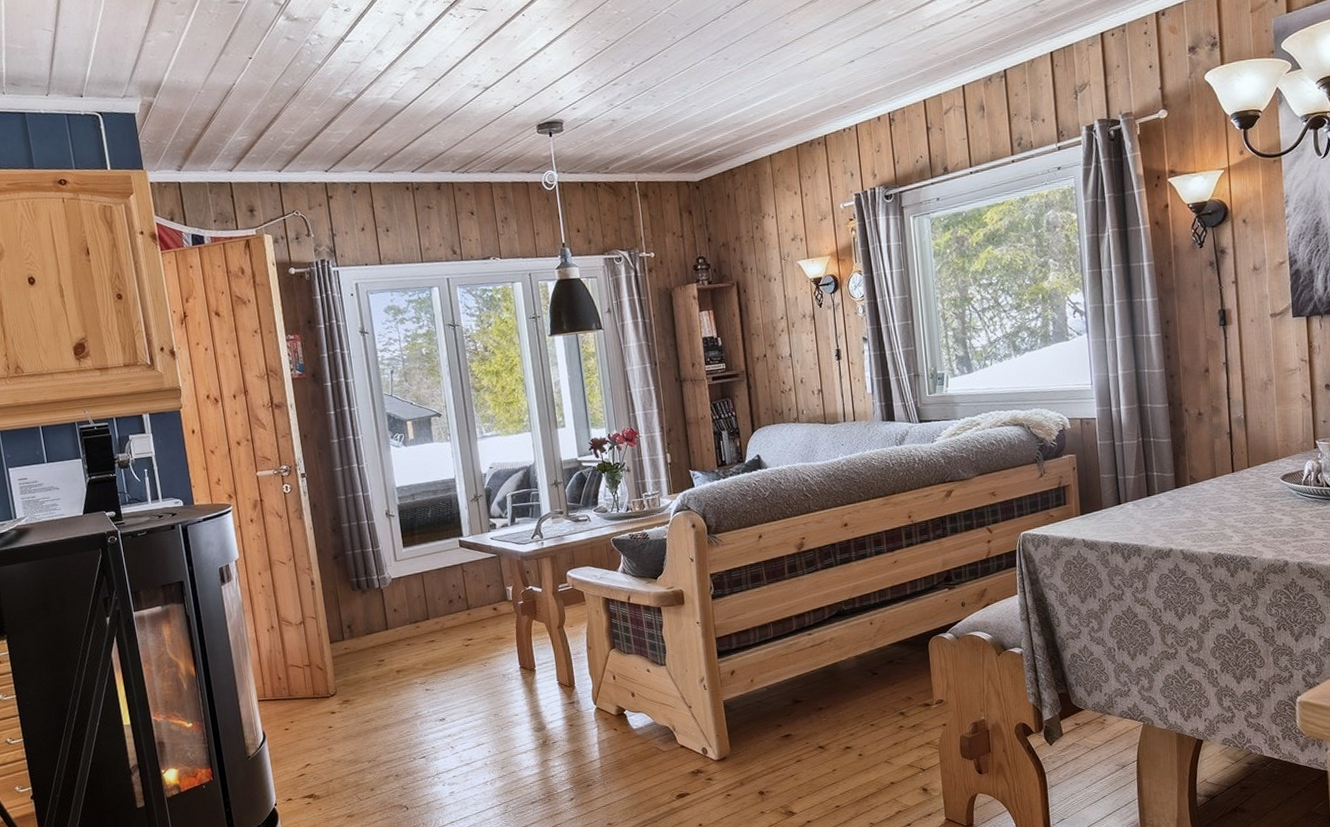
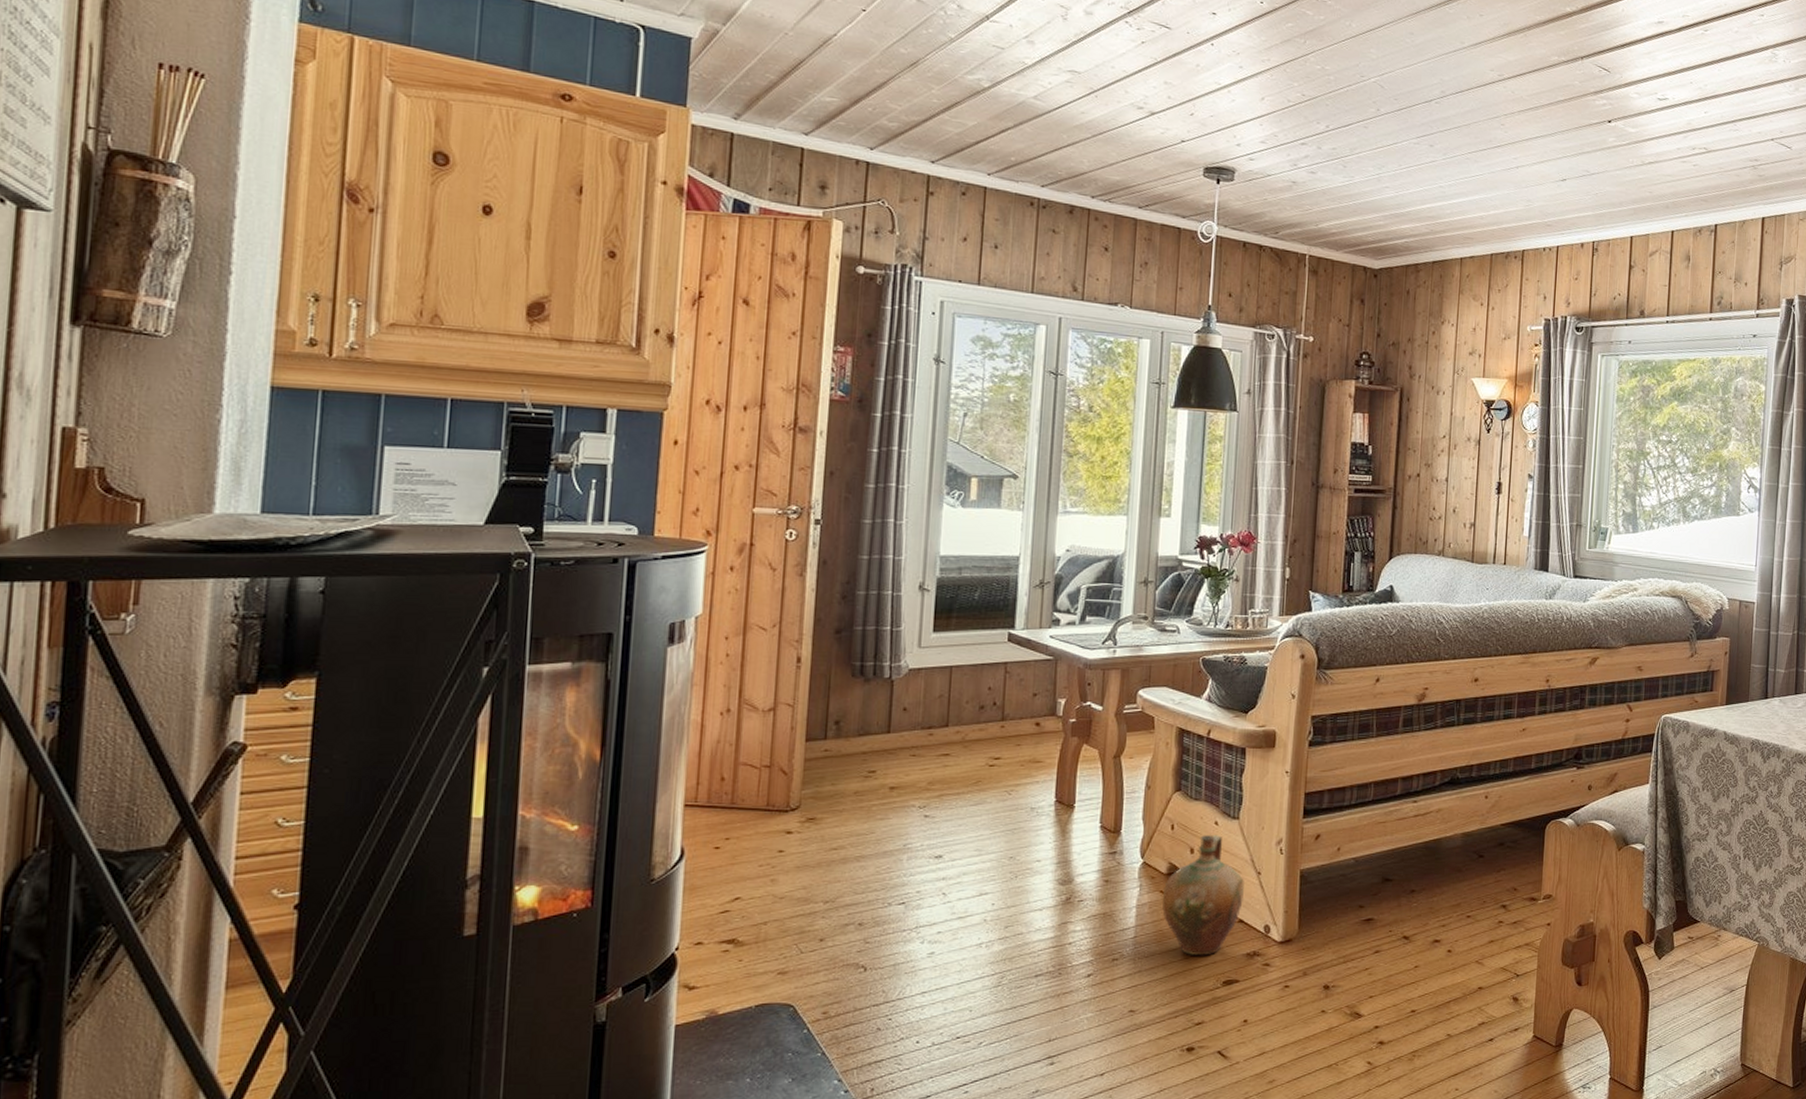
ceramic jug: none [616,680,681,777] -> present [1162,835,1244,956]

